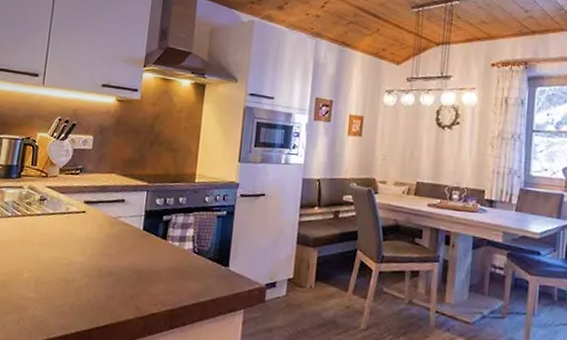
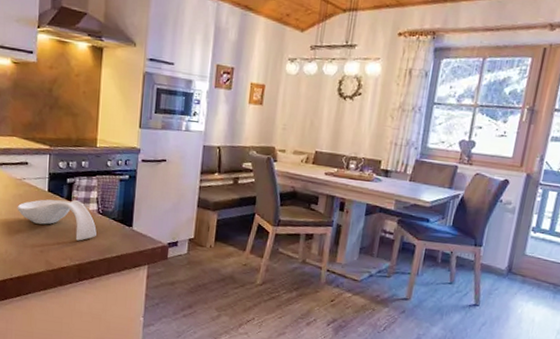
spoon rest: none [110,238,191,284] -> present [17,199,97,241]

